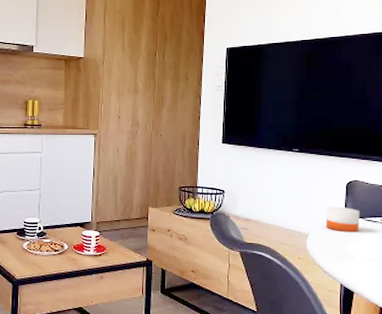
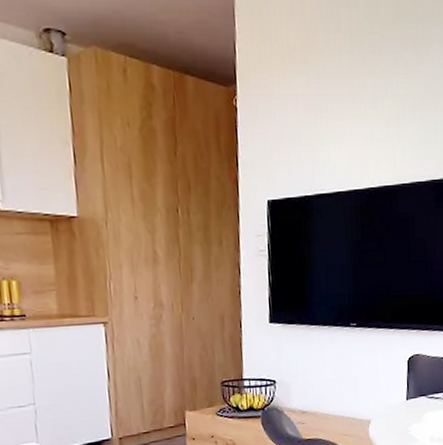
candle: present [325,206,360,233] -> none [387,385,423,414]

